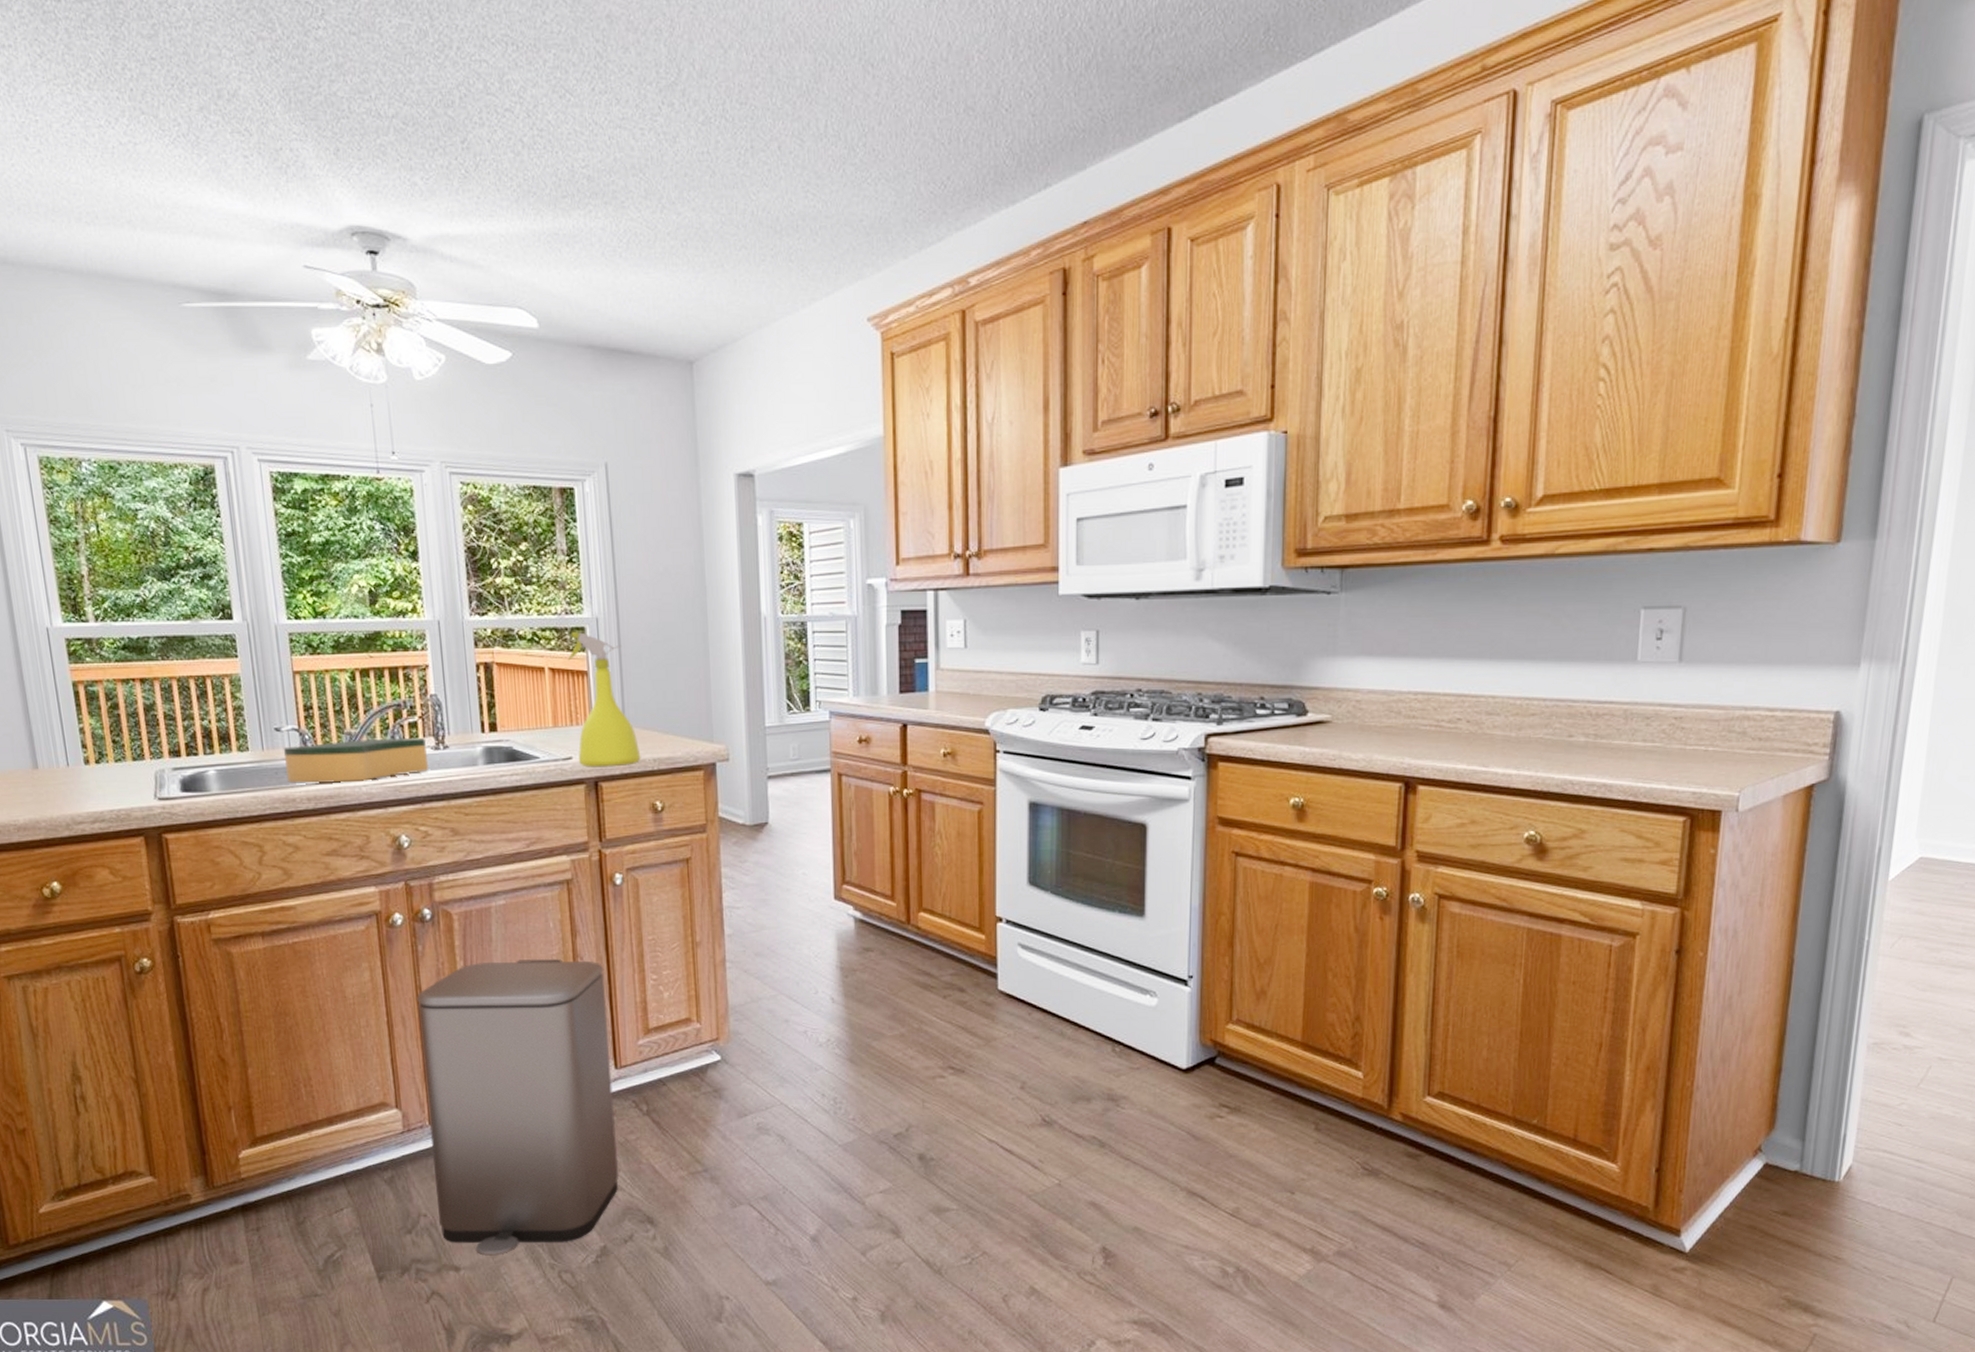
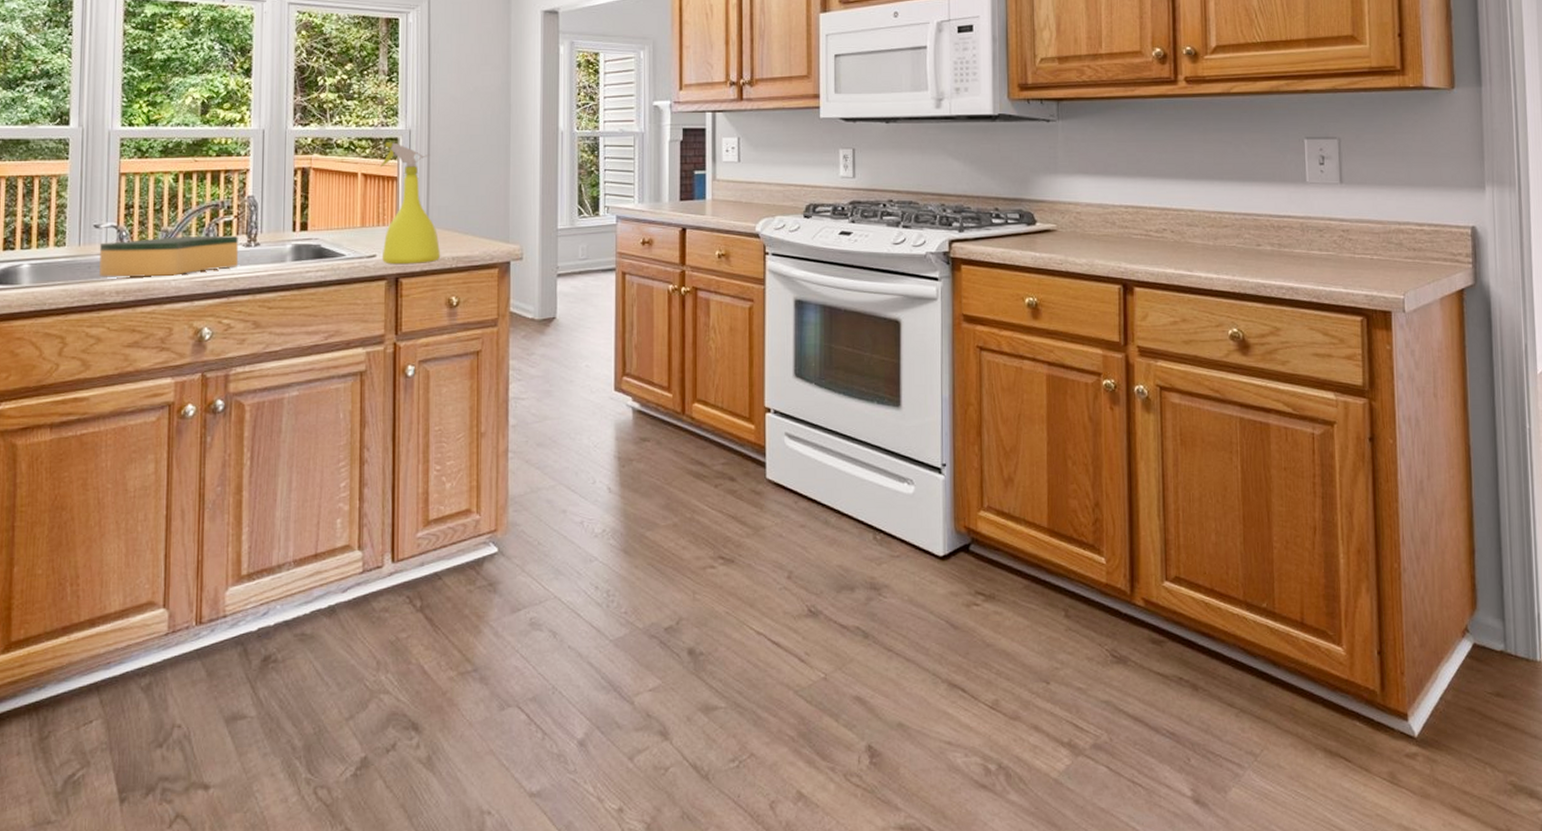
pedal bin: present [416,959,619,1256] -> none [194,450,390,771]

